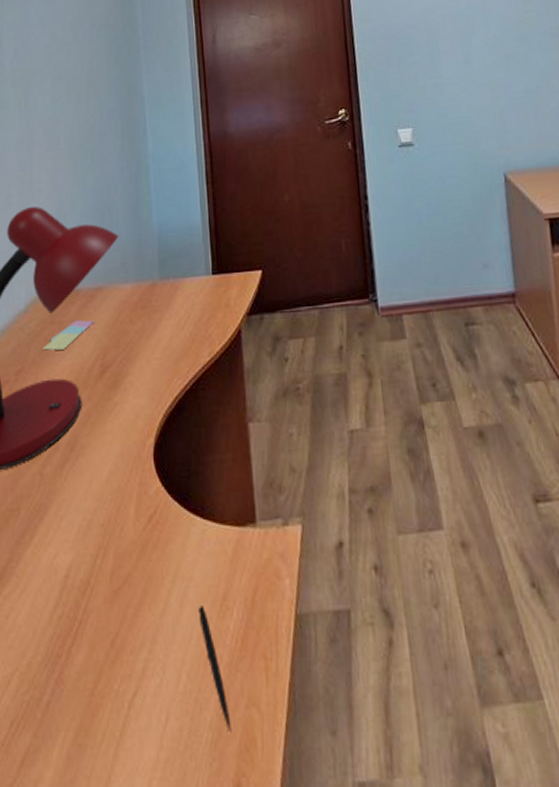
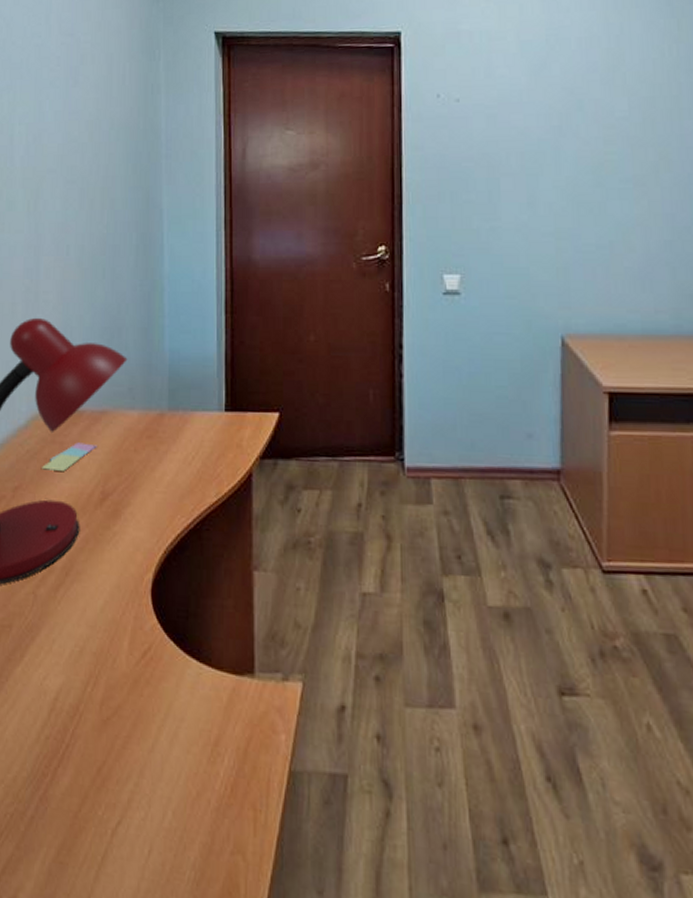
pen: present [198,605,231,732] -> none [188,747,215,875]

